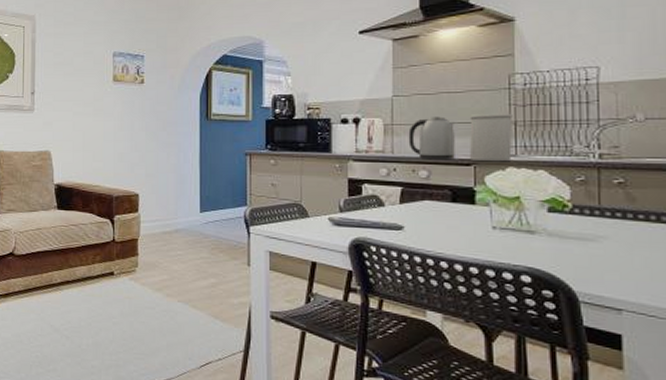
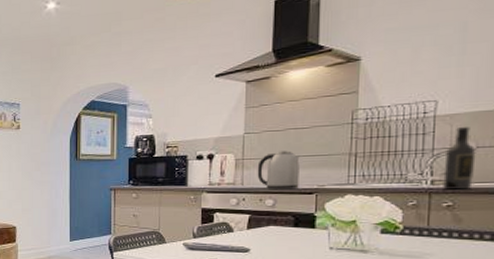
canister: present [469,113,513,162] -> none [313,146,354,190]
wine bottle: none [611,96,646,165] -> present [443,127,476,190]

